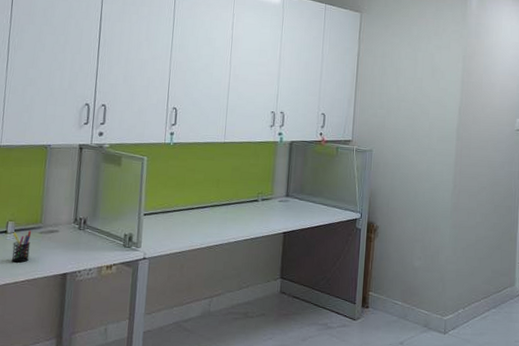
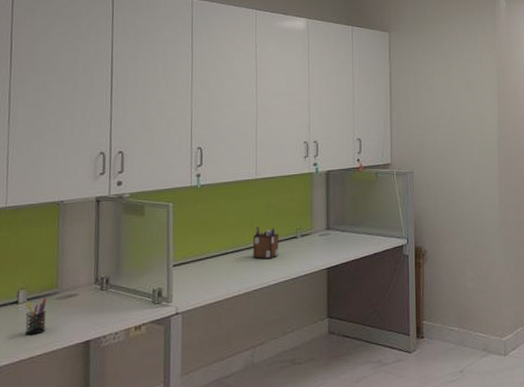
desk organizer: none [216,186,242,218] -> present [253,226,279,259]

